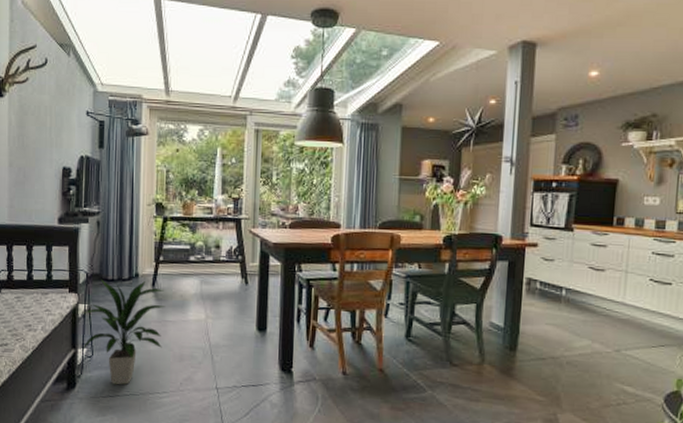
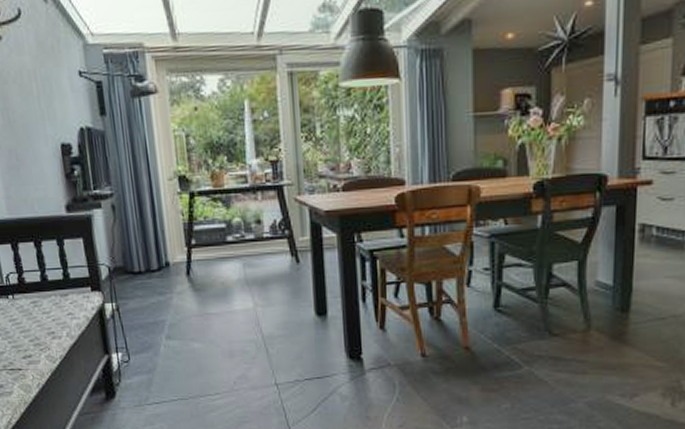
indoor plant: present [80,280,166,385] -> none [111,270,208,390]

